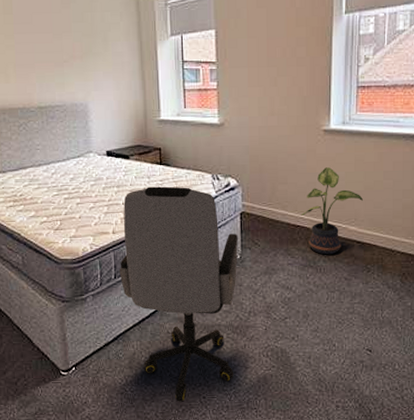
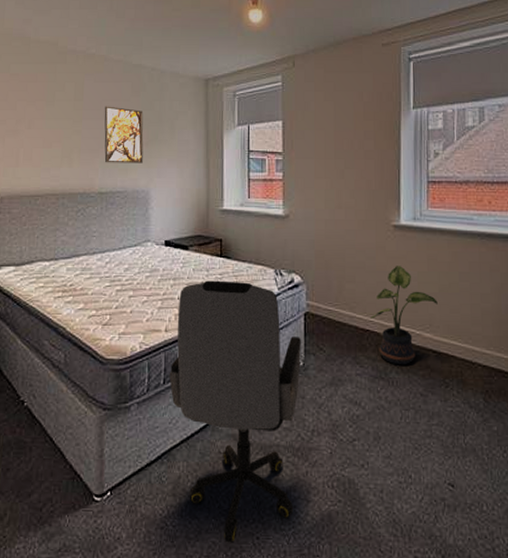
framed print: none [35,19,79,78] -> present [104,106,144,163]

